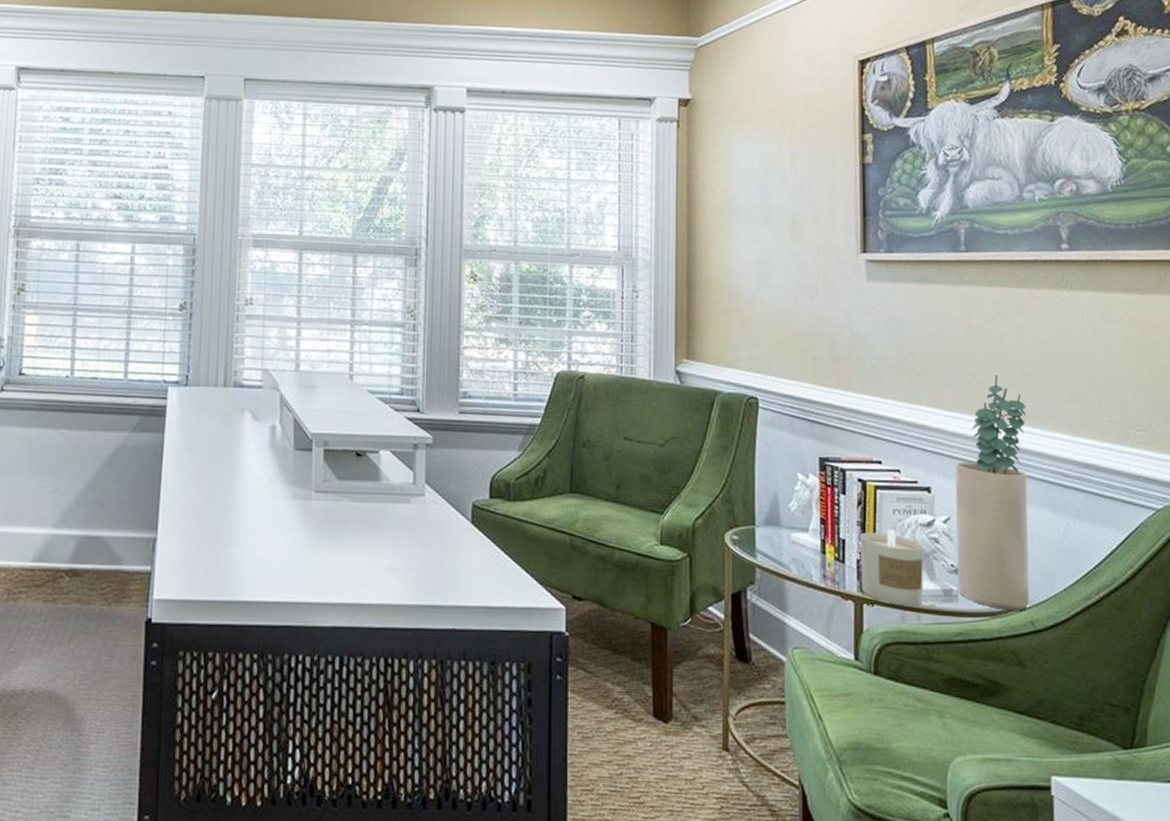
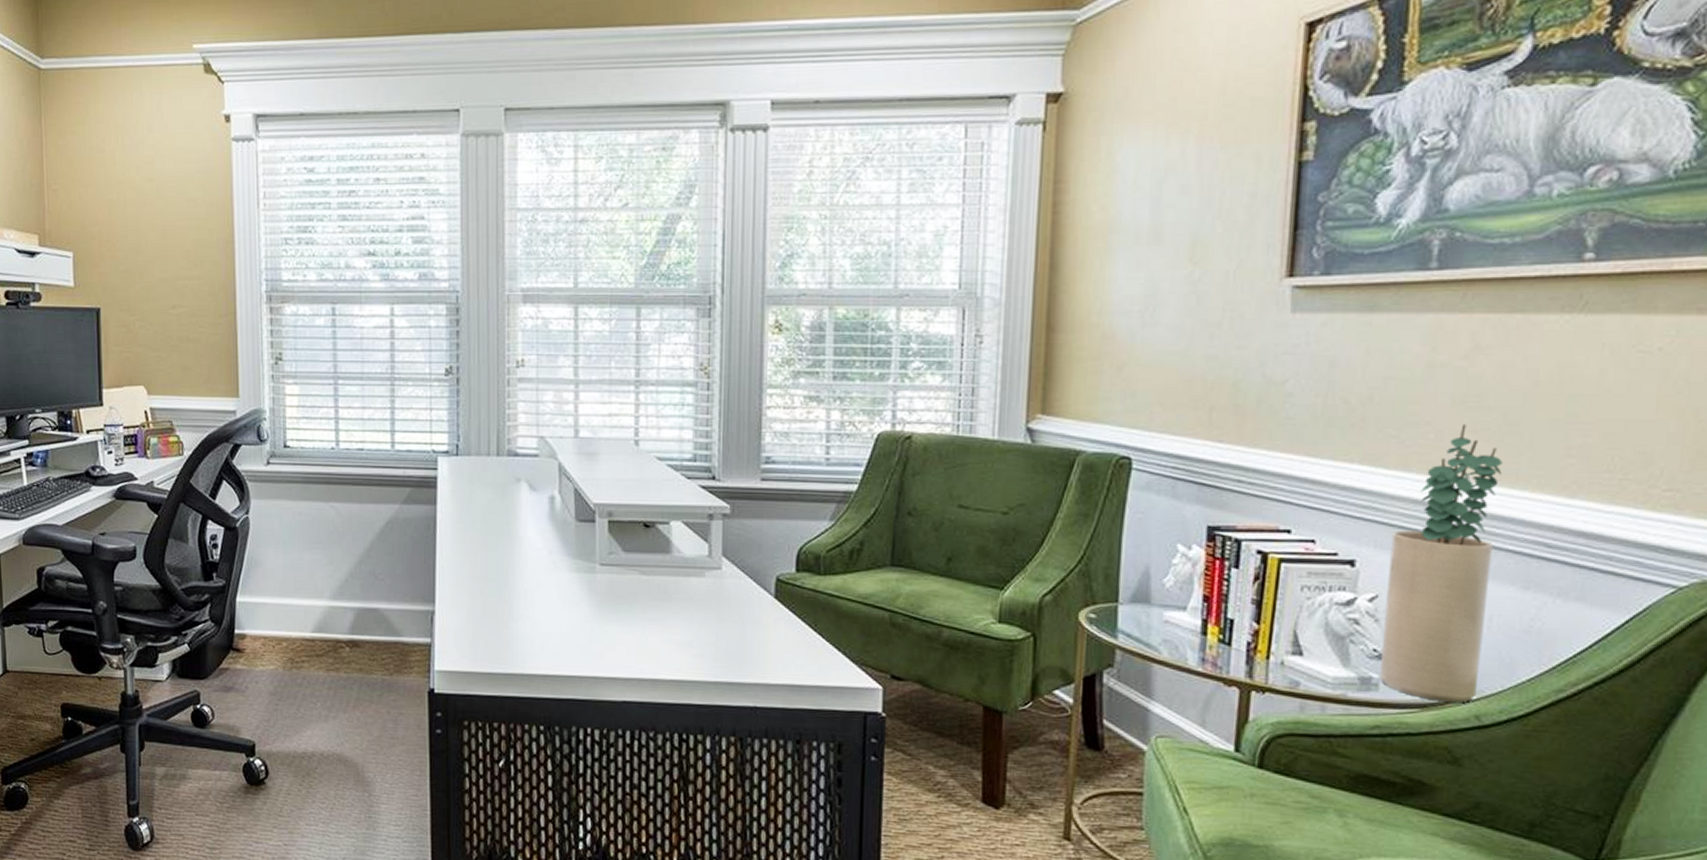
candle: present [859,529,925,606] -> none [1250,608,1339,695]

